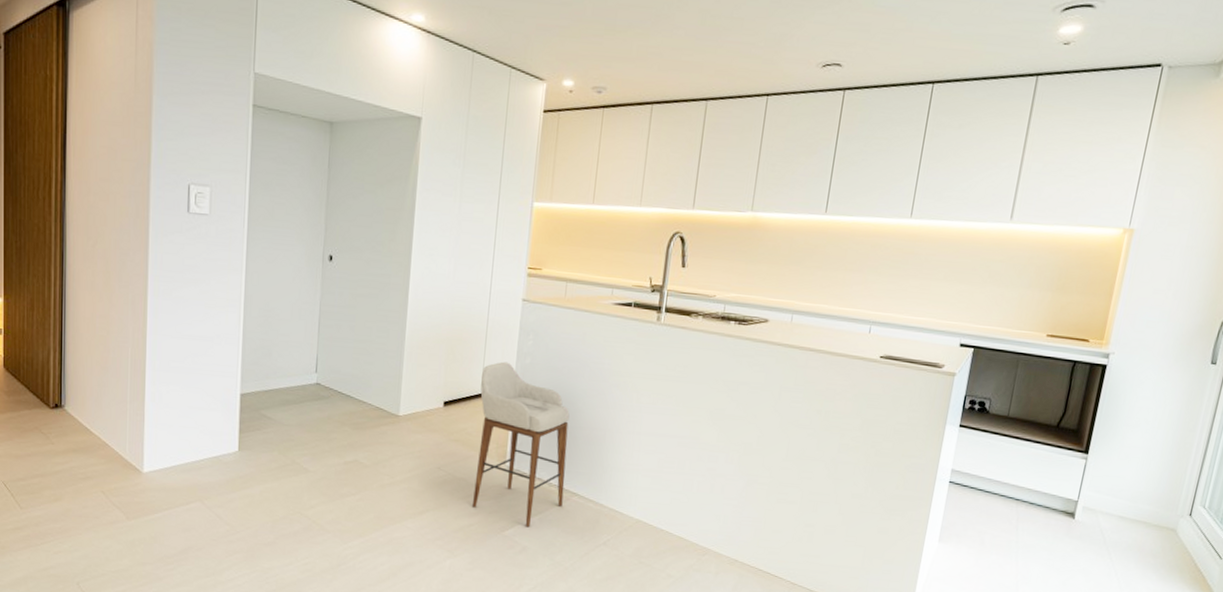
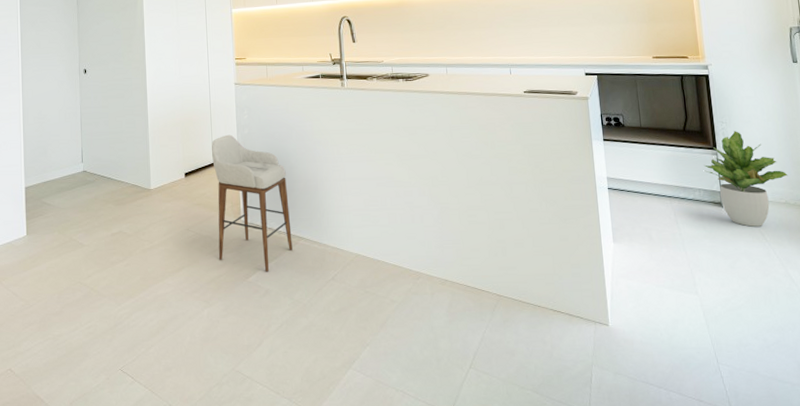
potted plant: none [1066,435,1160,545] -> present [704,131,788,227]

